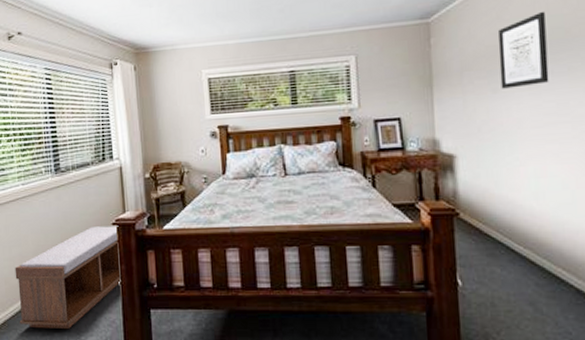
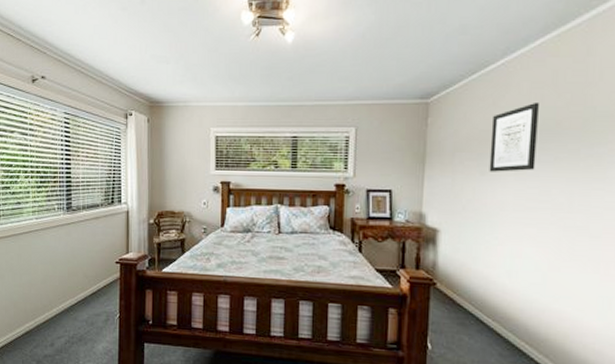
bench: present [15,226,122,329] -> none [24,263,122,353]

